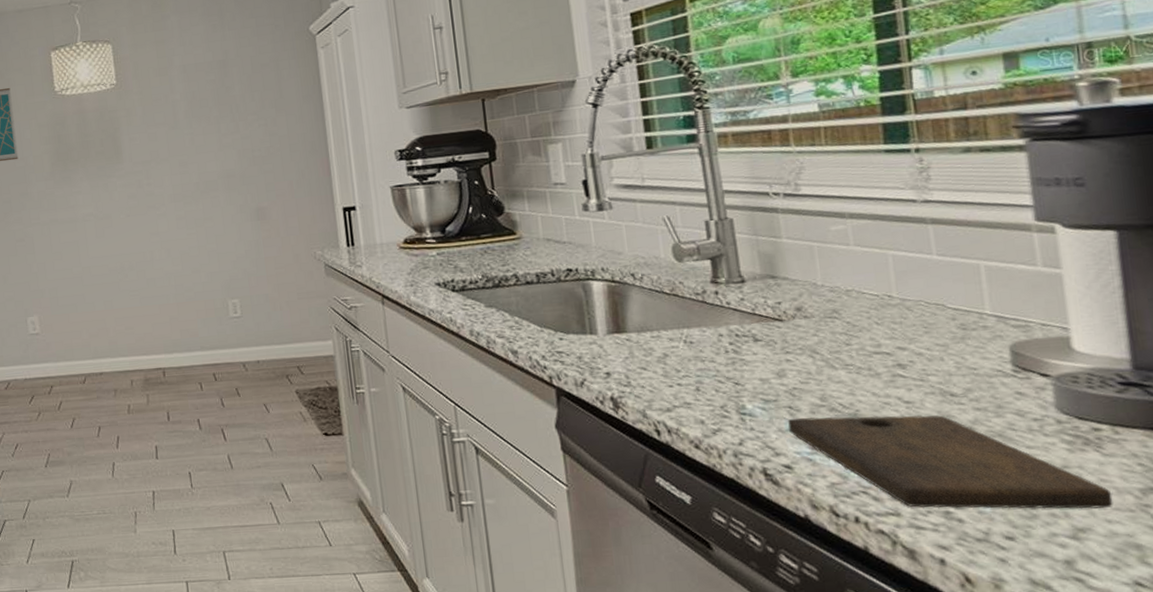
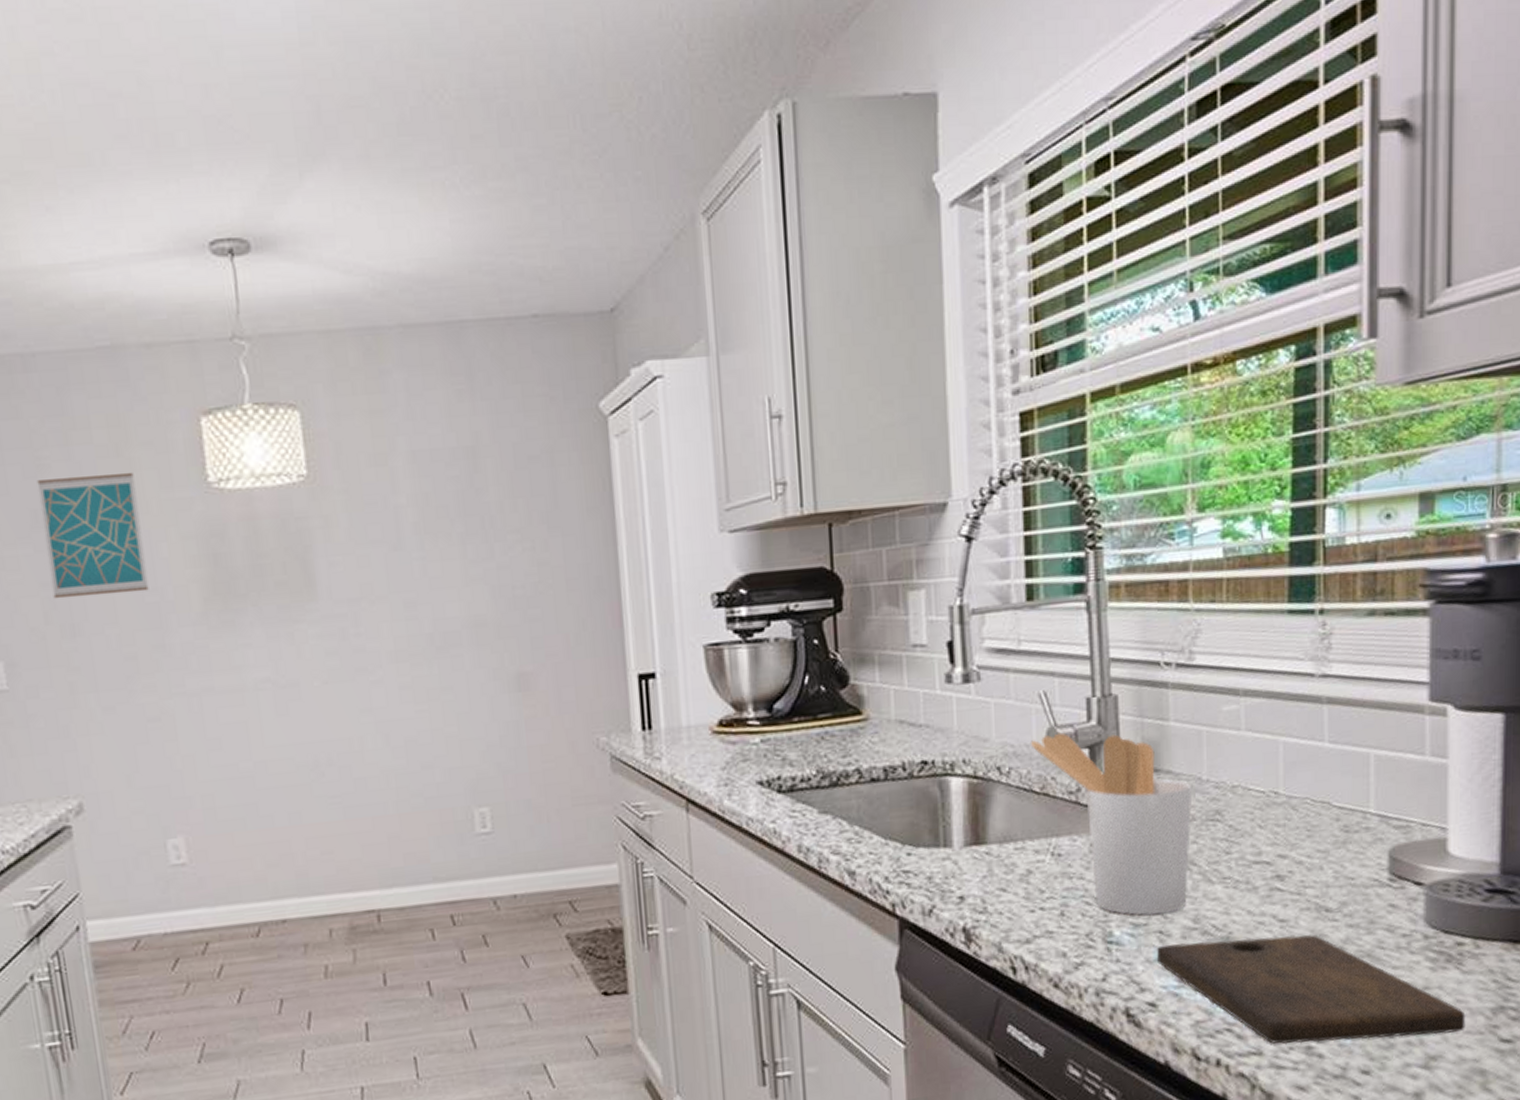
utensil holder: none [658,247,813,393] -> present [1030,732,1193,915]

